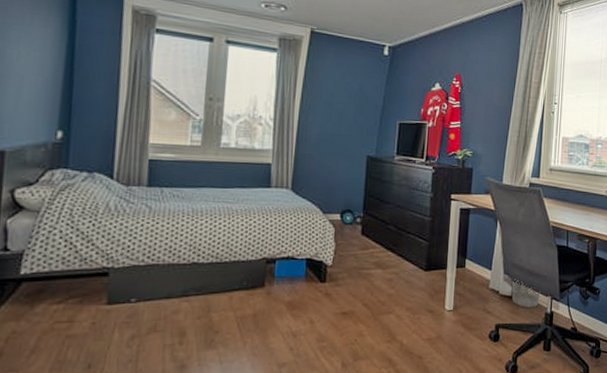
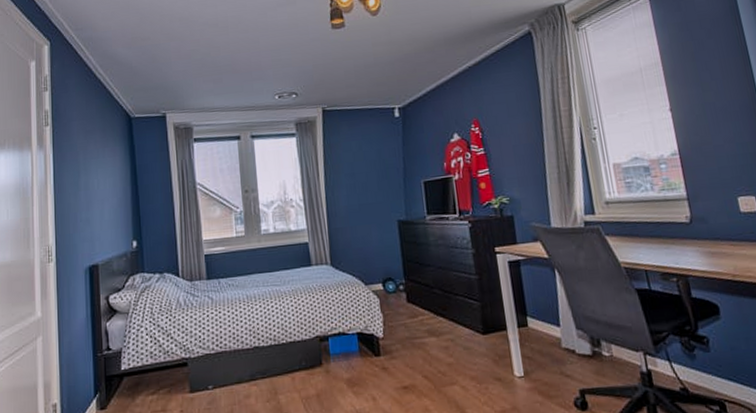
wastebasket: present [512,279,541,307] -> none [589,334,629,367]

